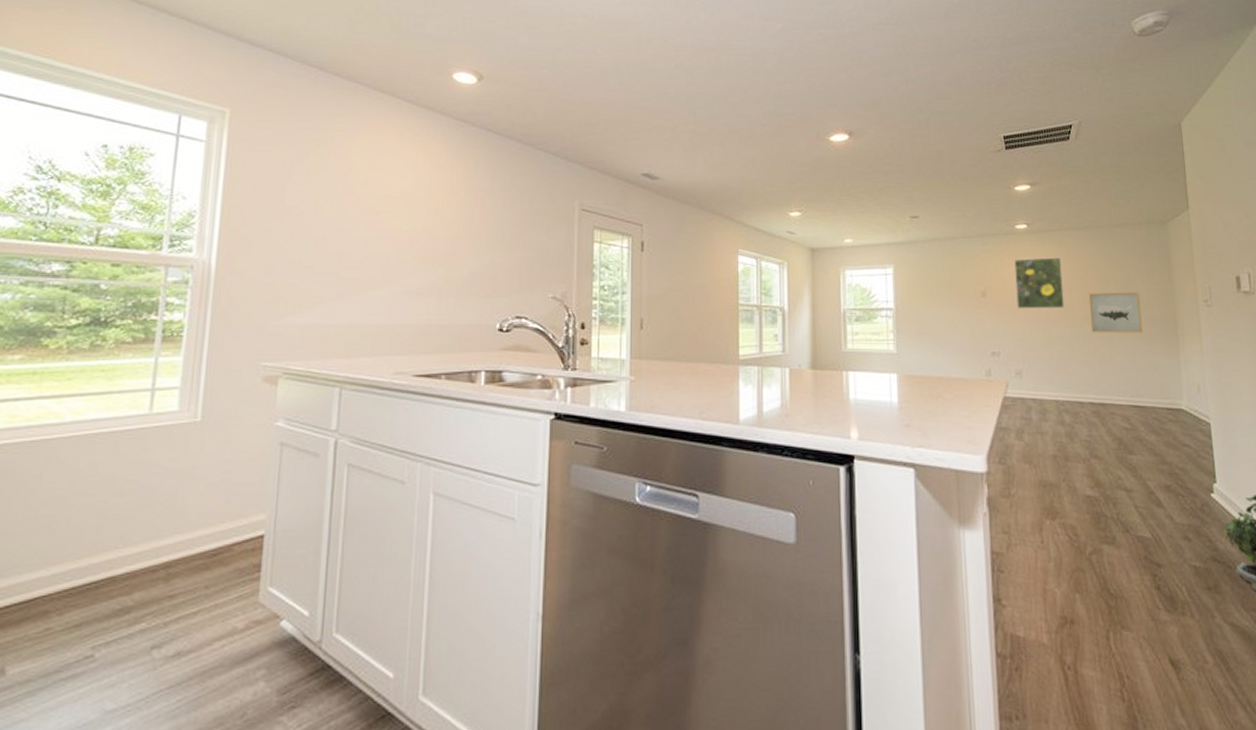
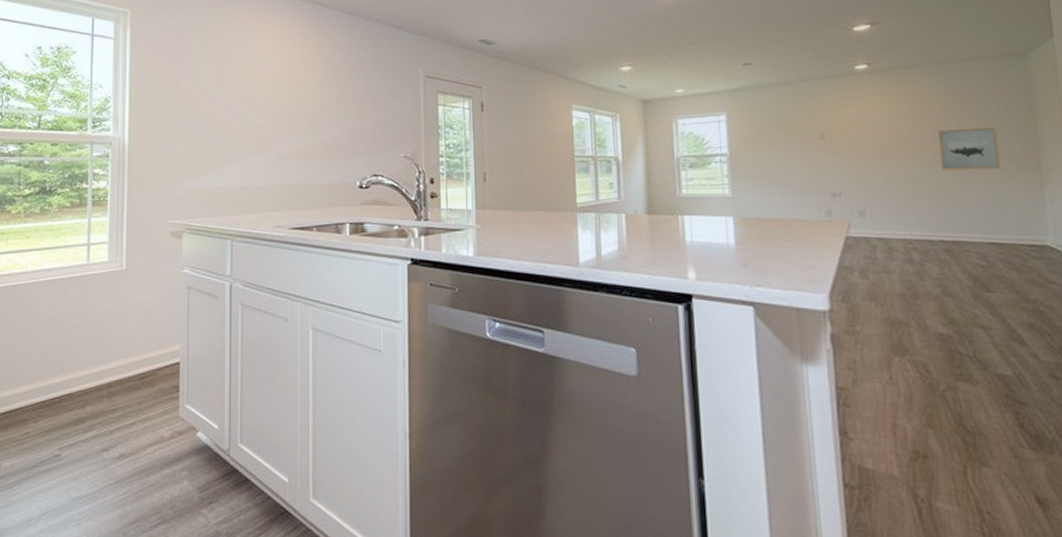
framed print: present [1014,257,1065,309] -> none [854,96,911,150]

